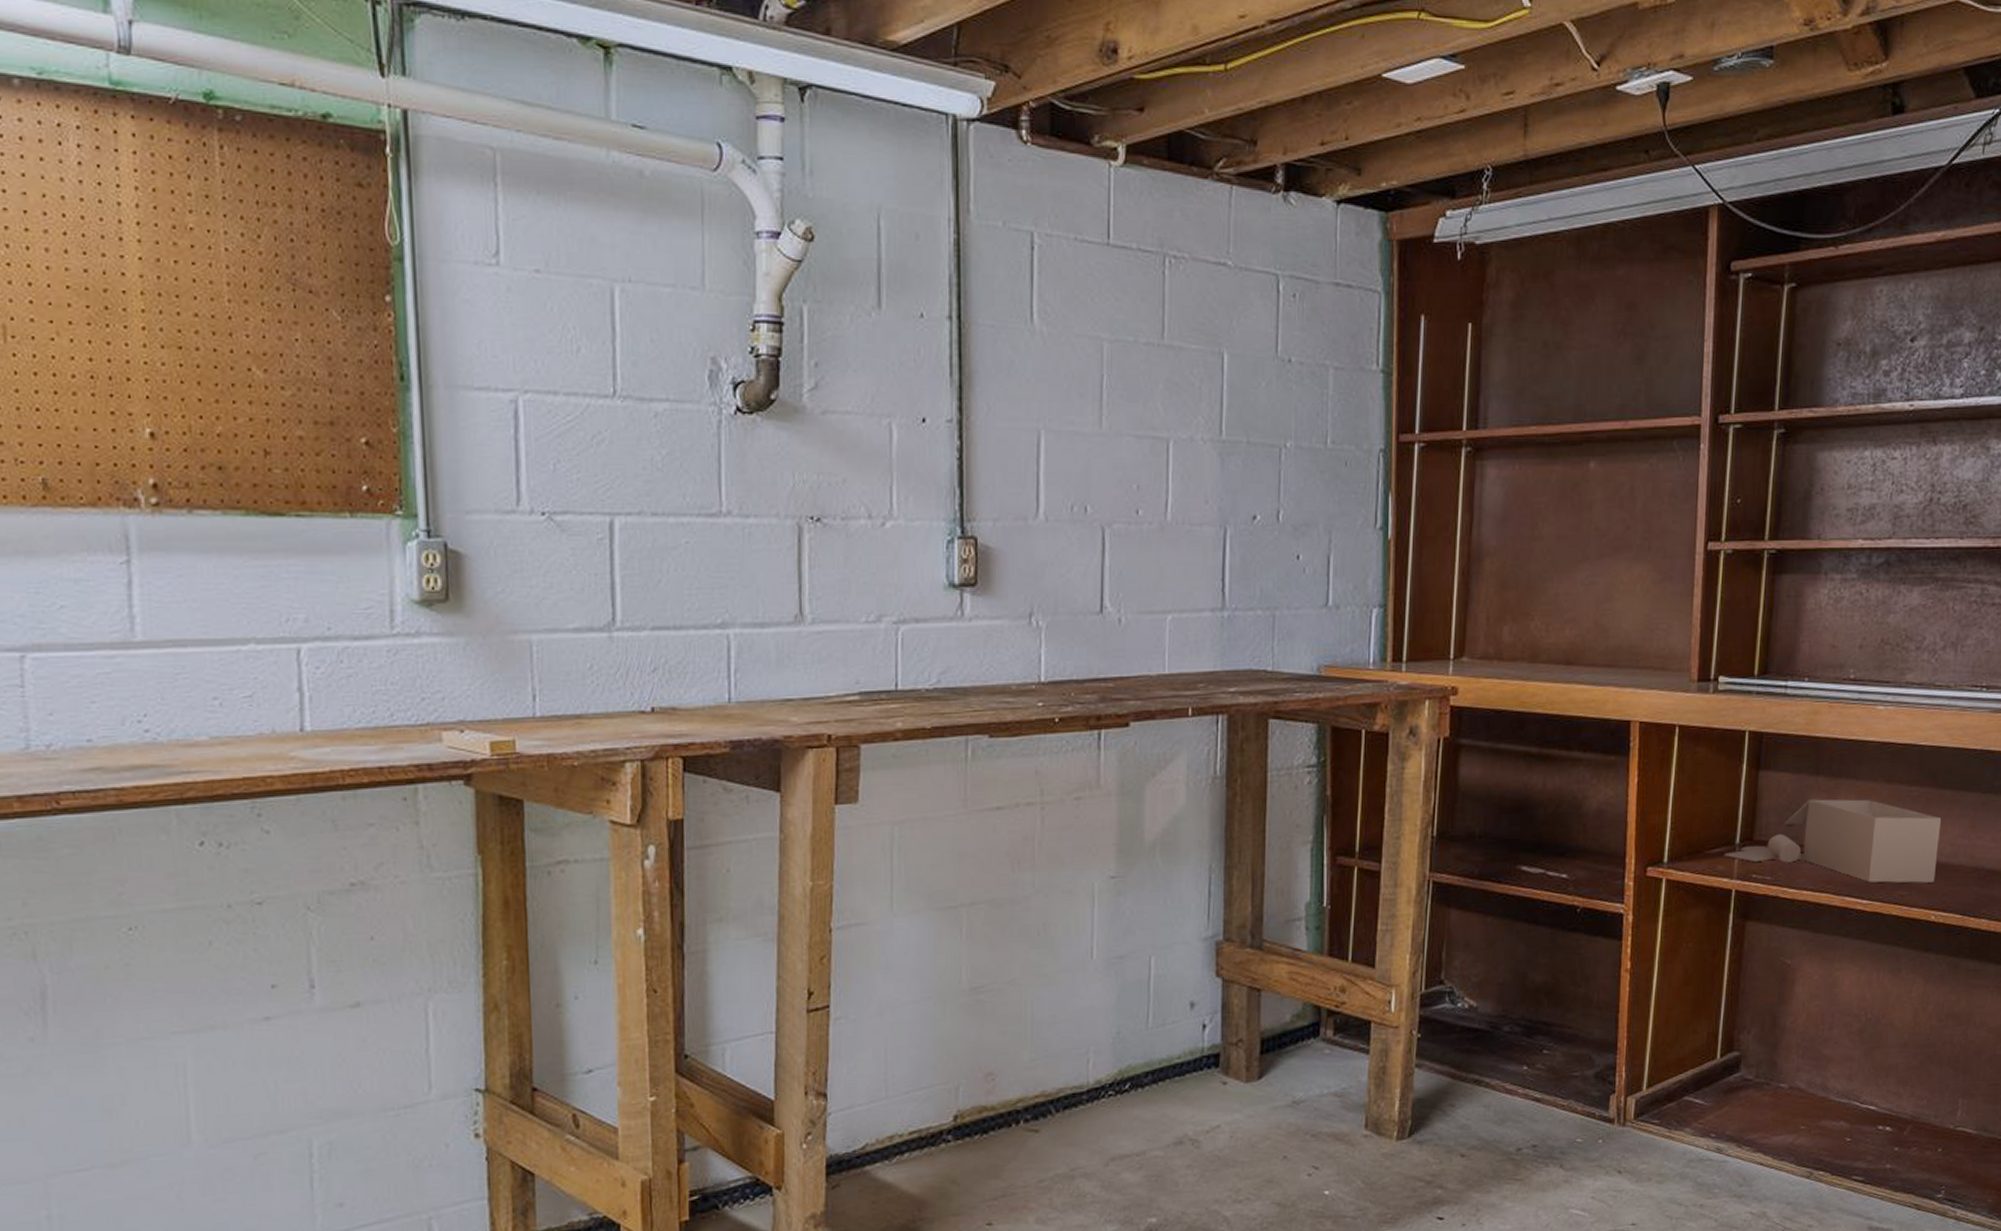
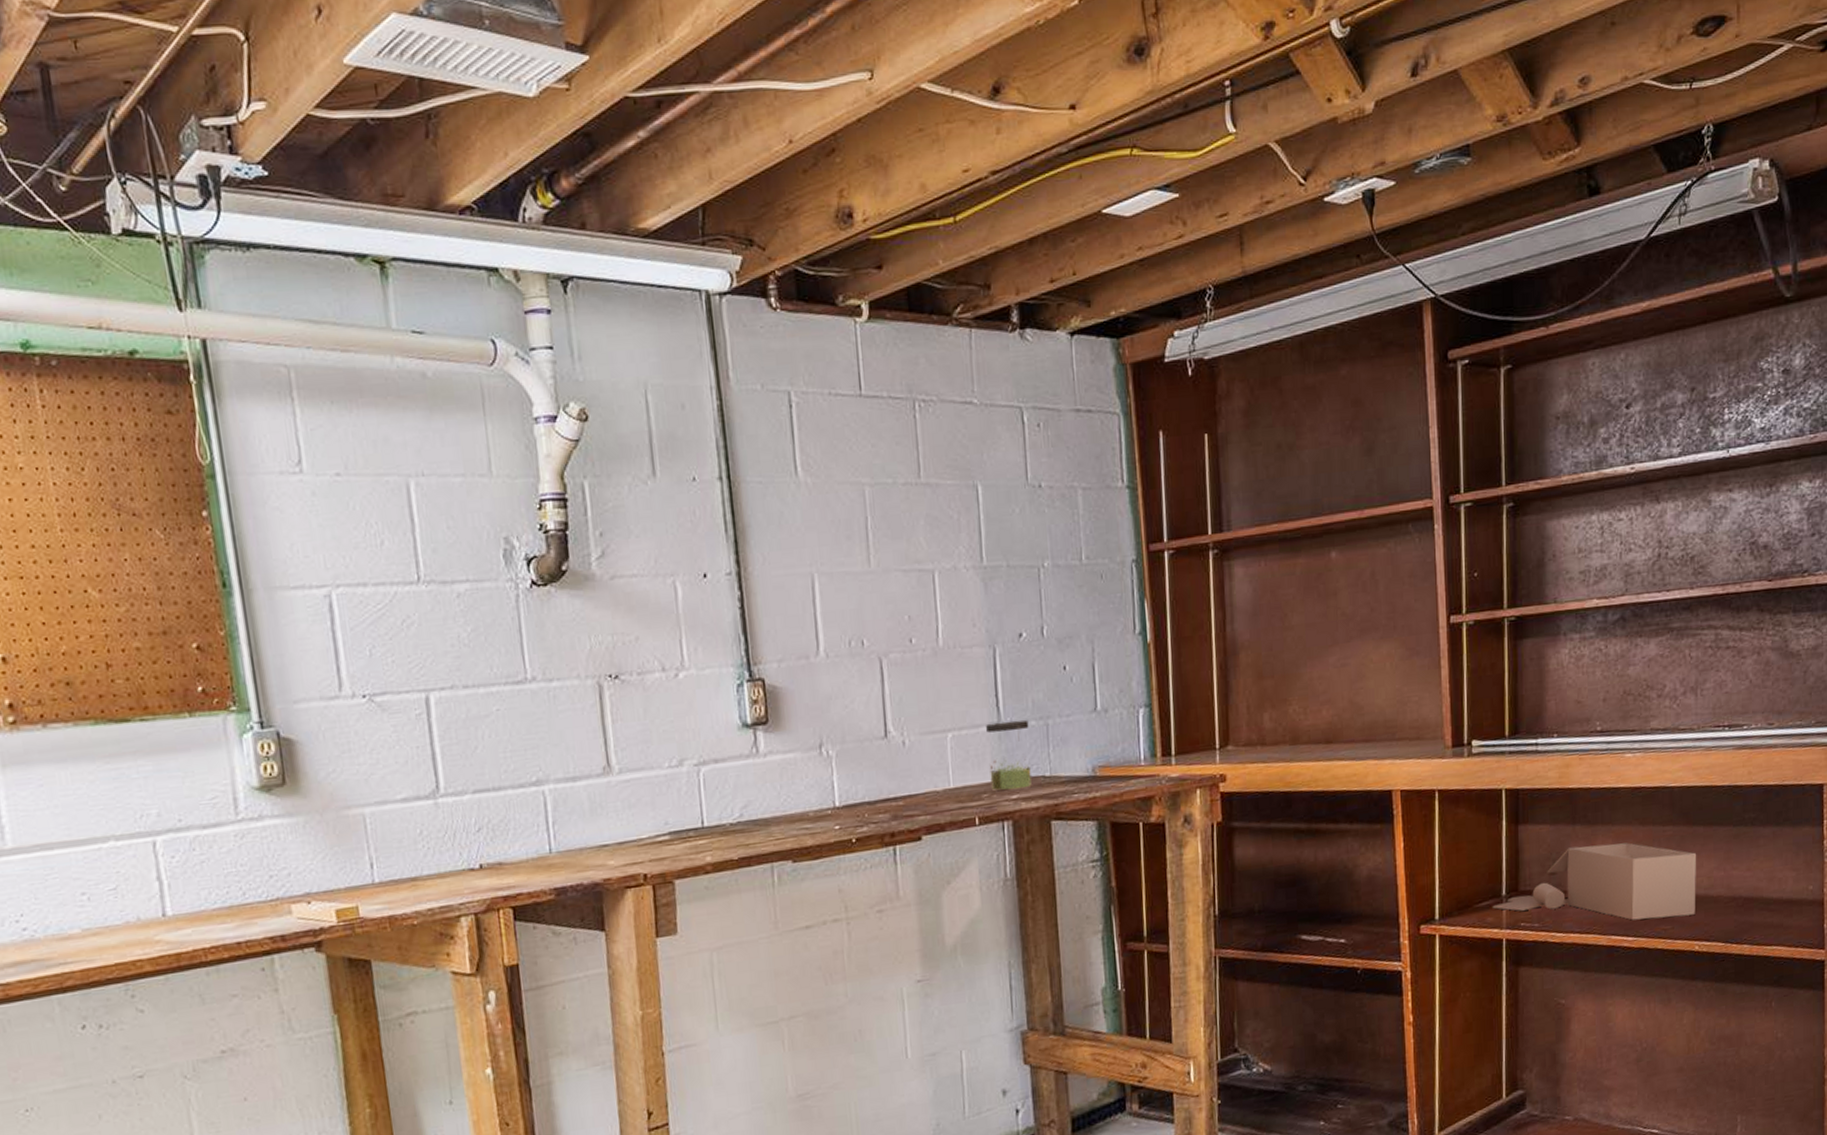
jar: none [1208,608,1254,682] -> present [986,720,1032,791]

